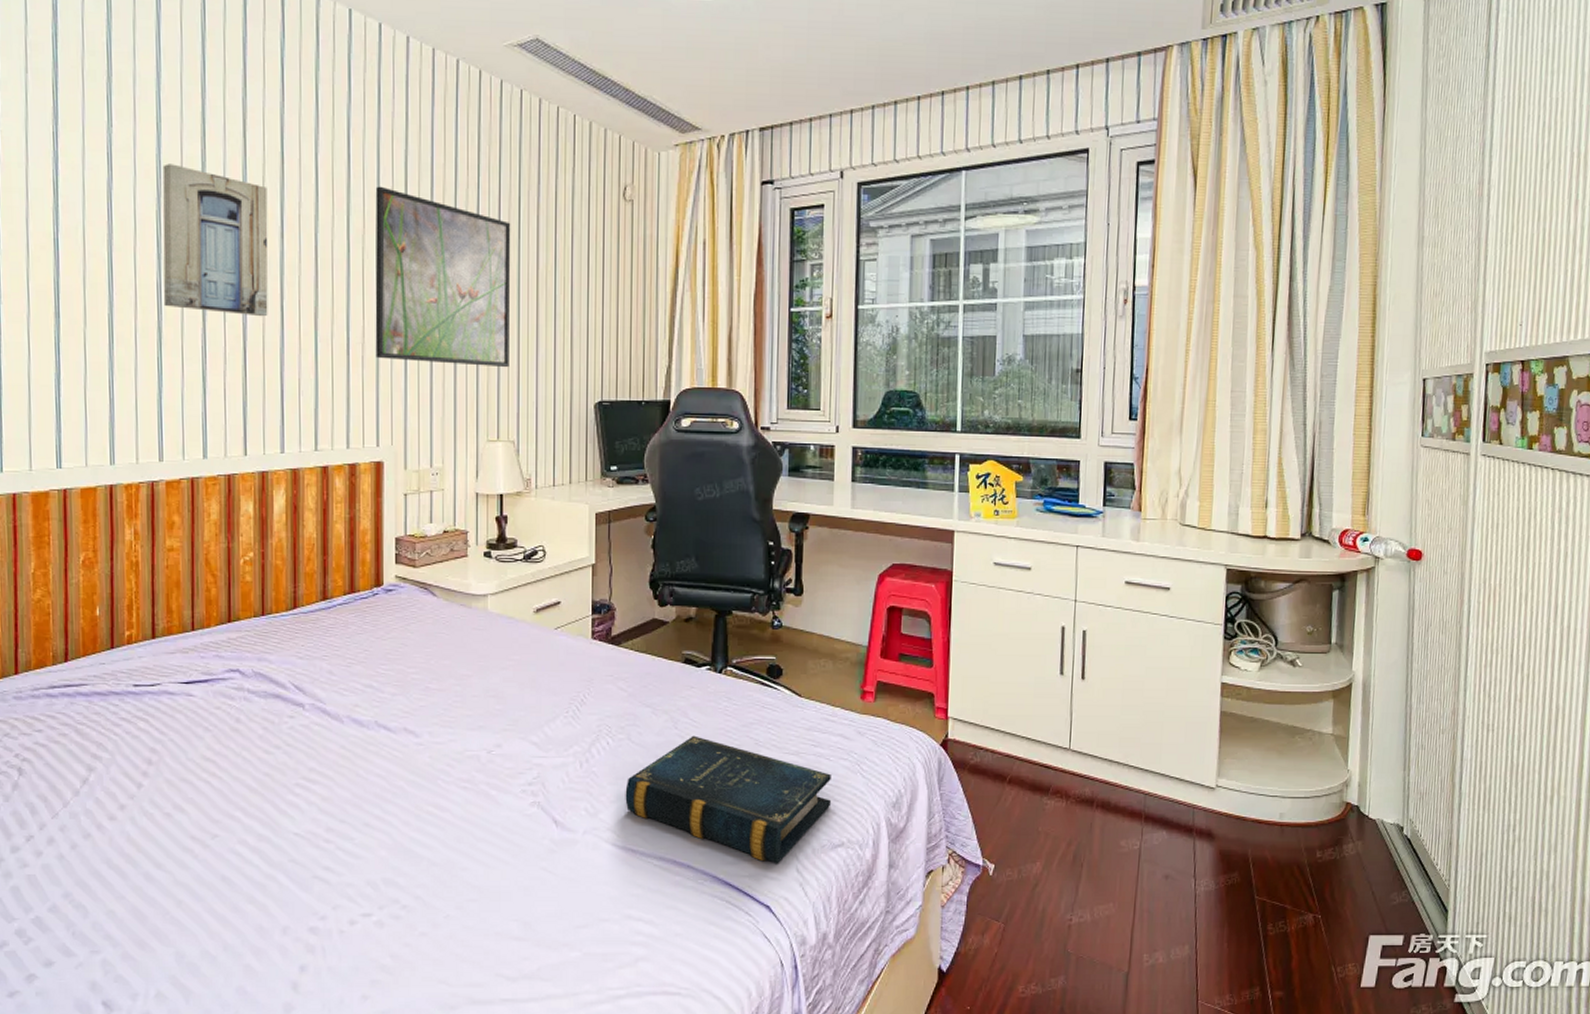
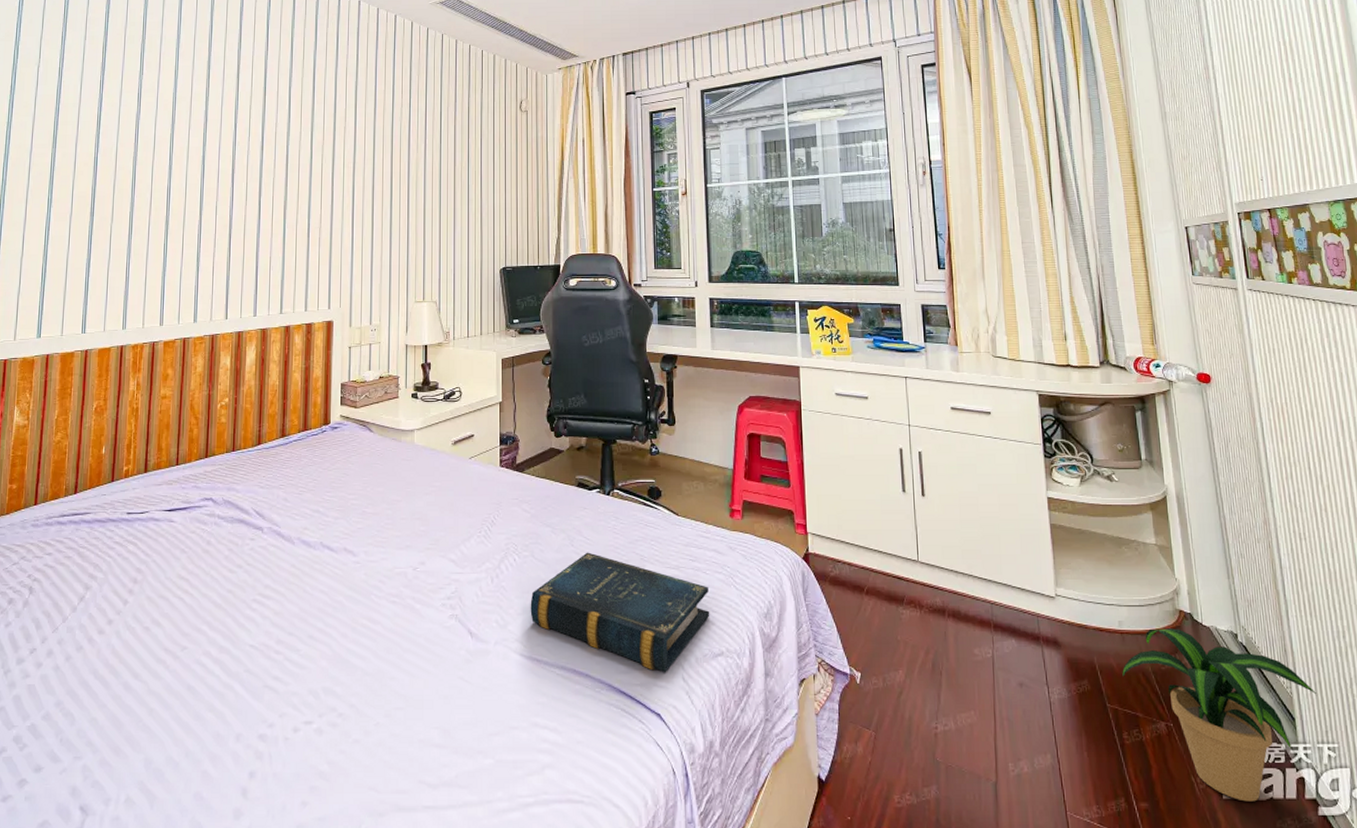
wall art: present [162,164,268,317] -> none [171,99,253,210]
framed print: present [375,186,511,368] -> none [329,108,434,243]
potted plant: none [1276,821,1474,990] -> present [1122,628,1316,802]

